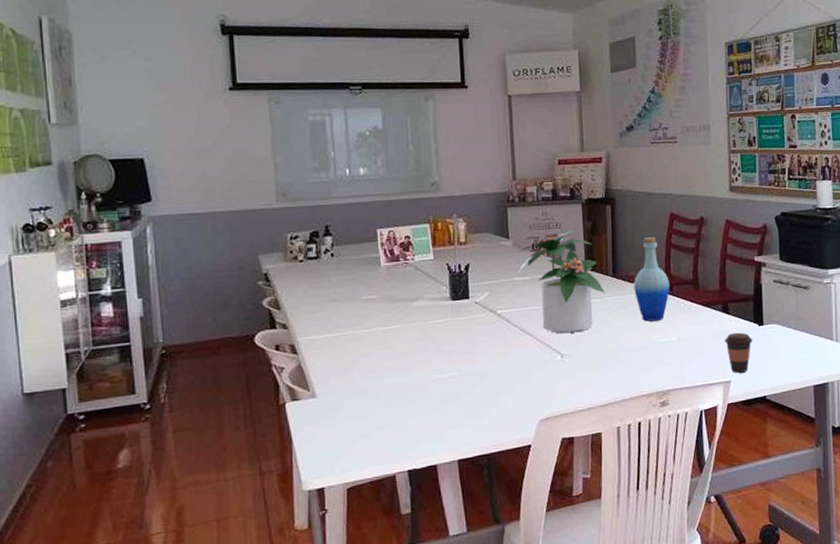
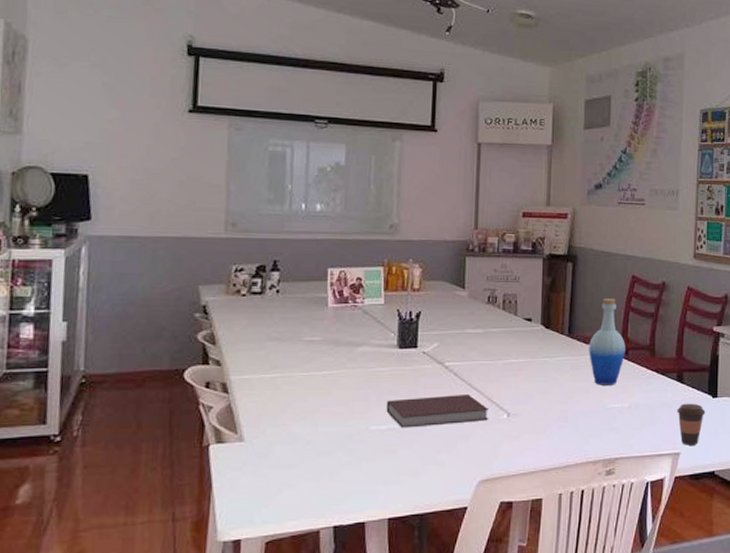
notebook: none [445,339,543,375] -> present [386,395,488,428]
potted plant: present [518,229,605,334] -> none [471,284,559,392]

